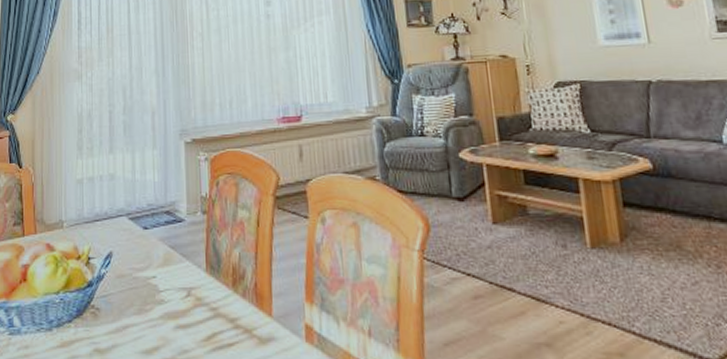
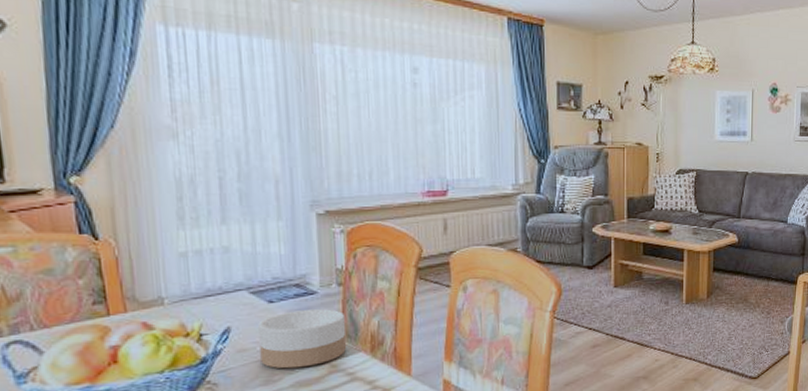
bowl: none [135,238,210,298] -> present [258,309,347,369]

